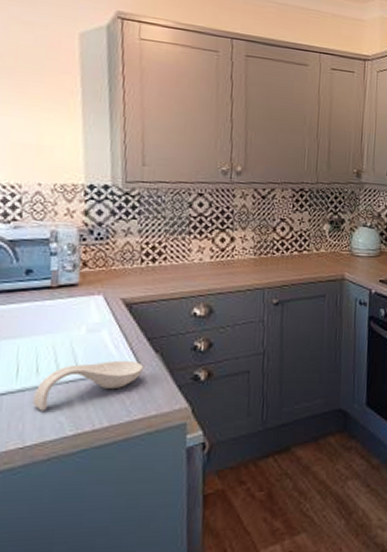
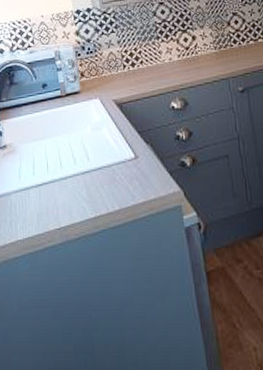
spoon rest: present [33,360,144,411] -> none [61,152,140,198]

